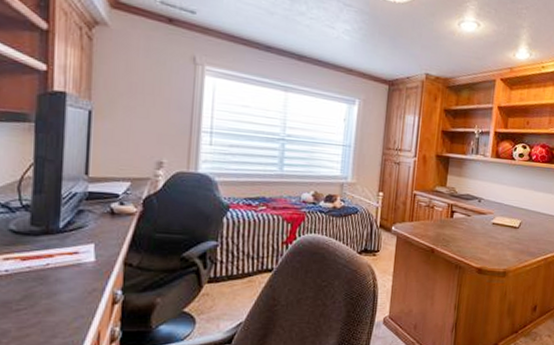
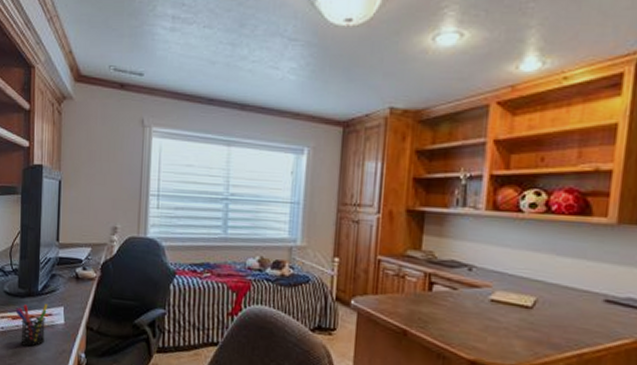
pen holder: none [26,242,73,289] -> present [15,304,48,347]

